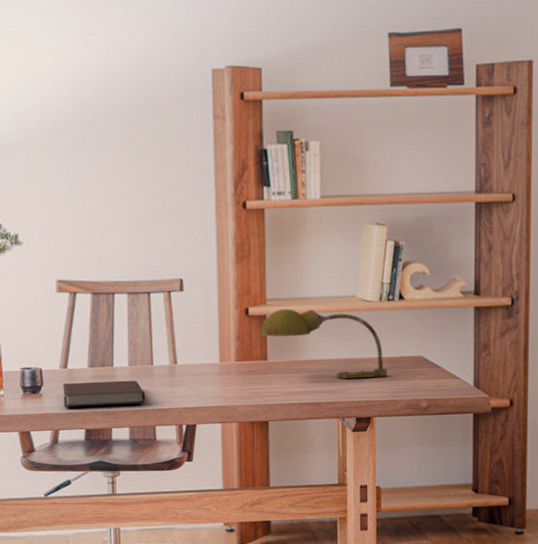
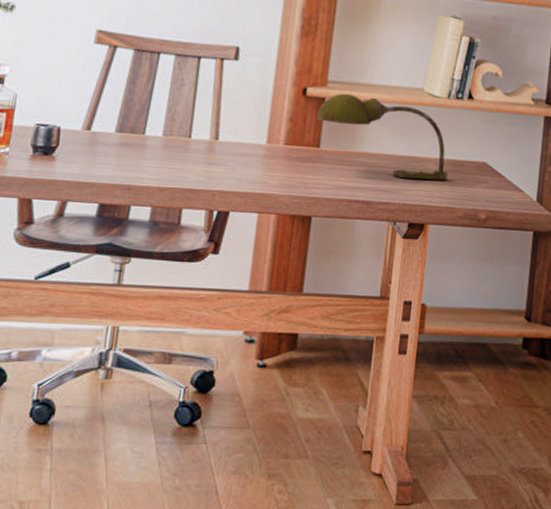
notebook: present [63,380,146,408] -> none [78,147,177,181]

